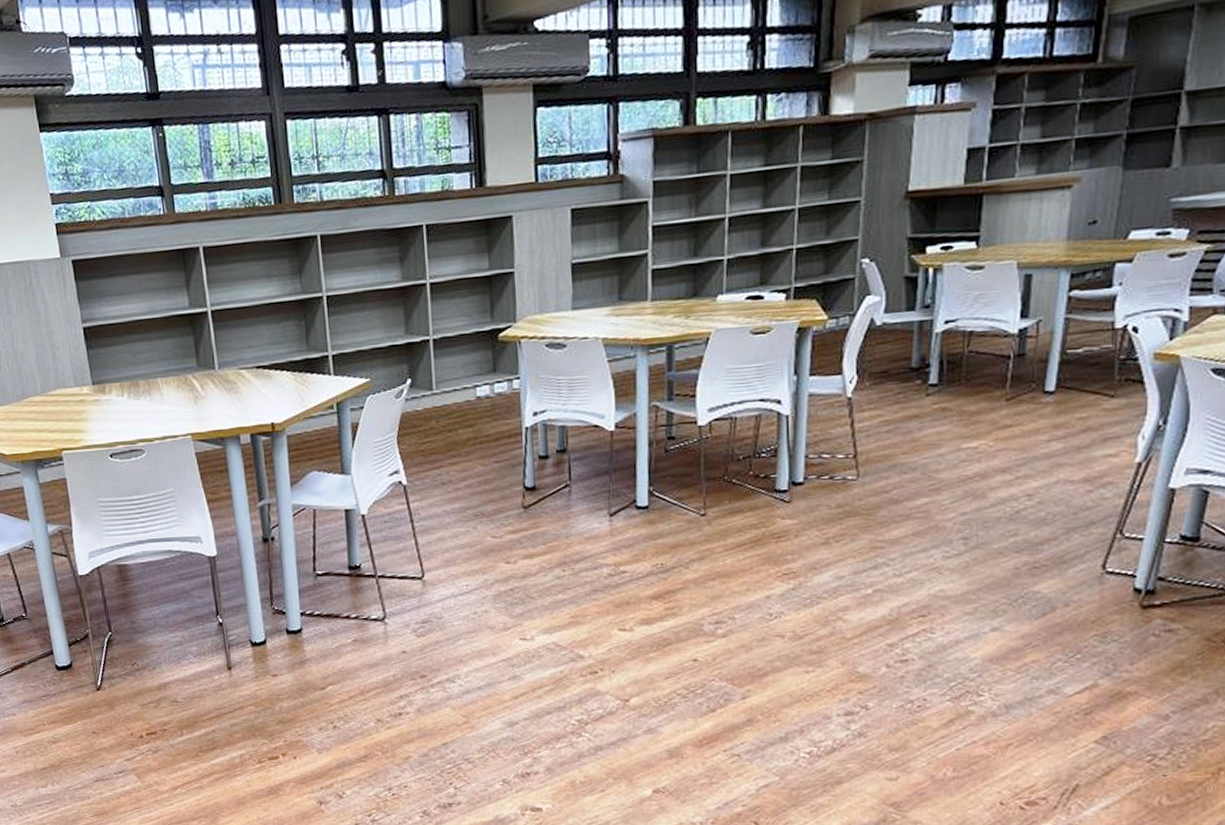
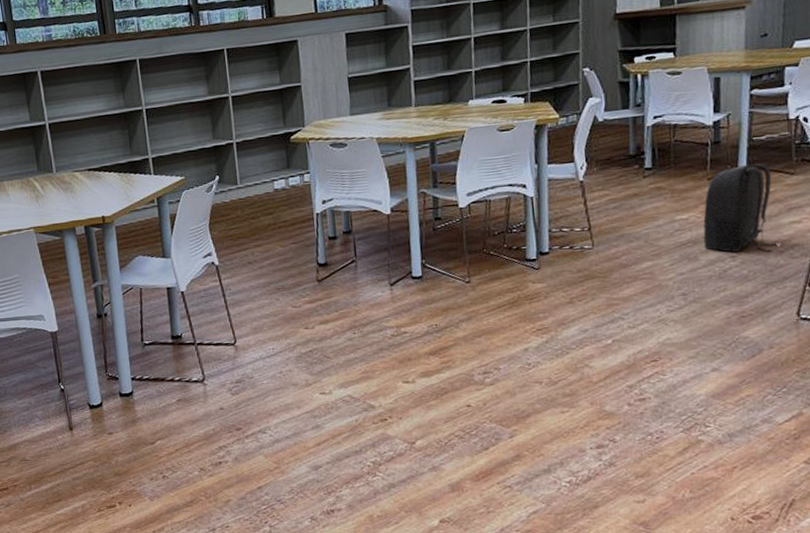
backpack: none [994,379,1086,490] -> present [703,161,777,252]

